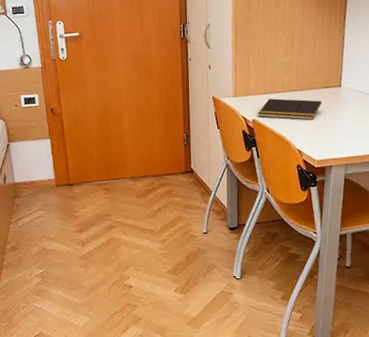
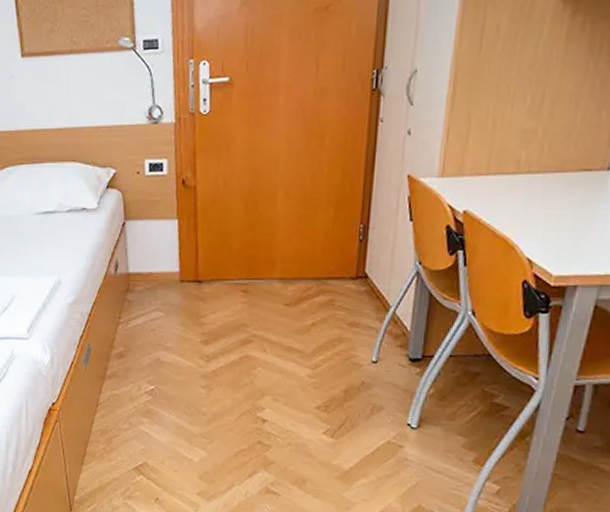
notepad: present [258,98,322,120] -> none [472,182,575,216]

